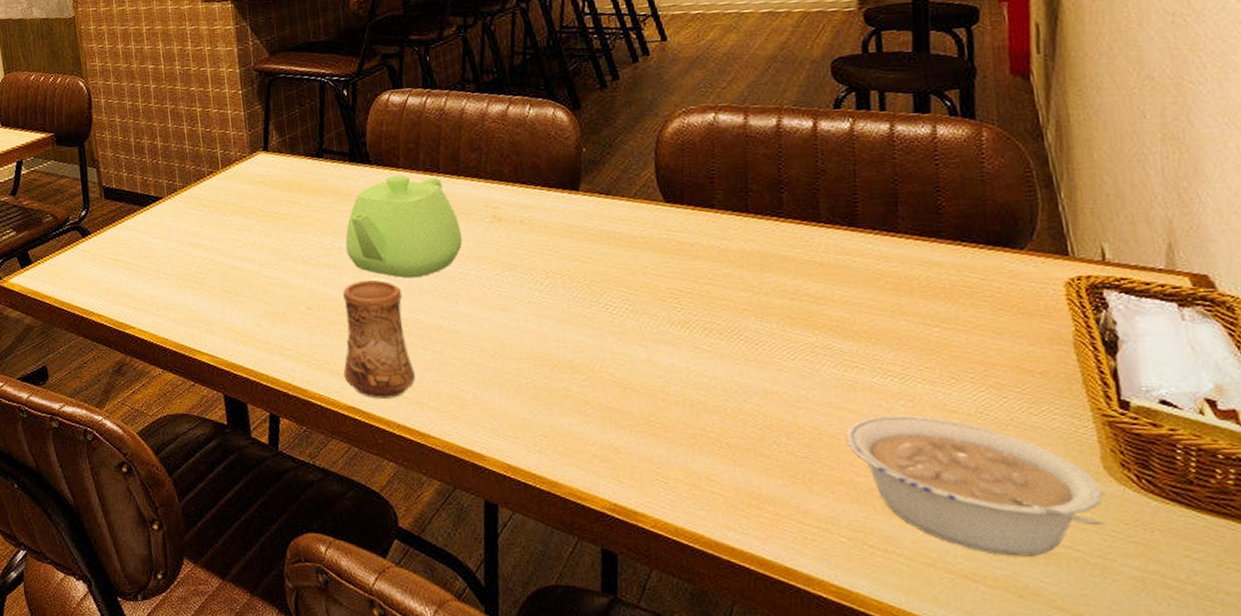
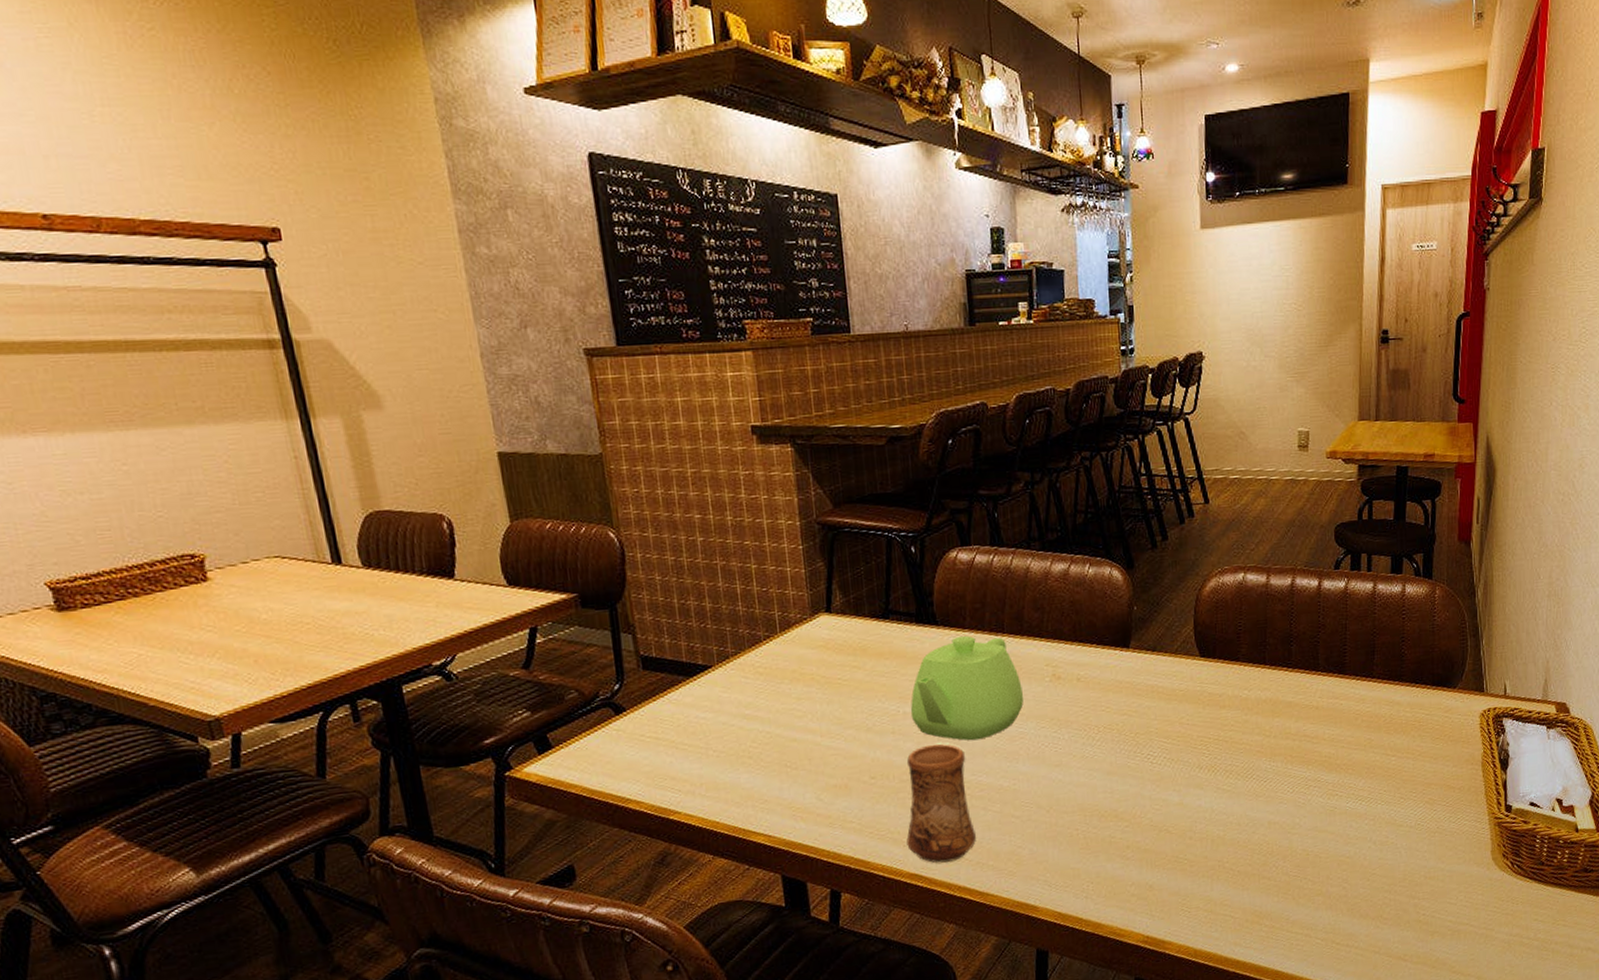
legume: present [845,415,1105,556] -> none [1325,831,1490,937]

